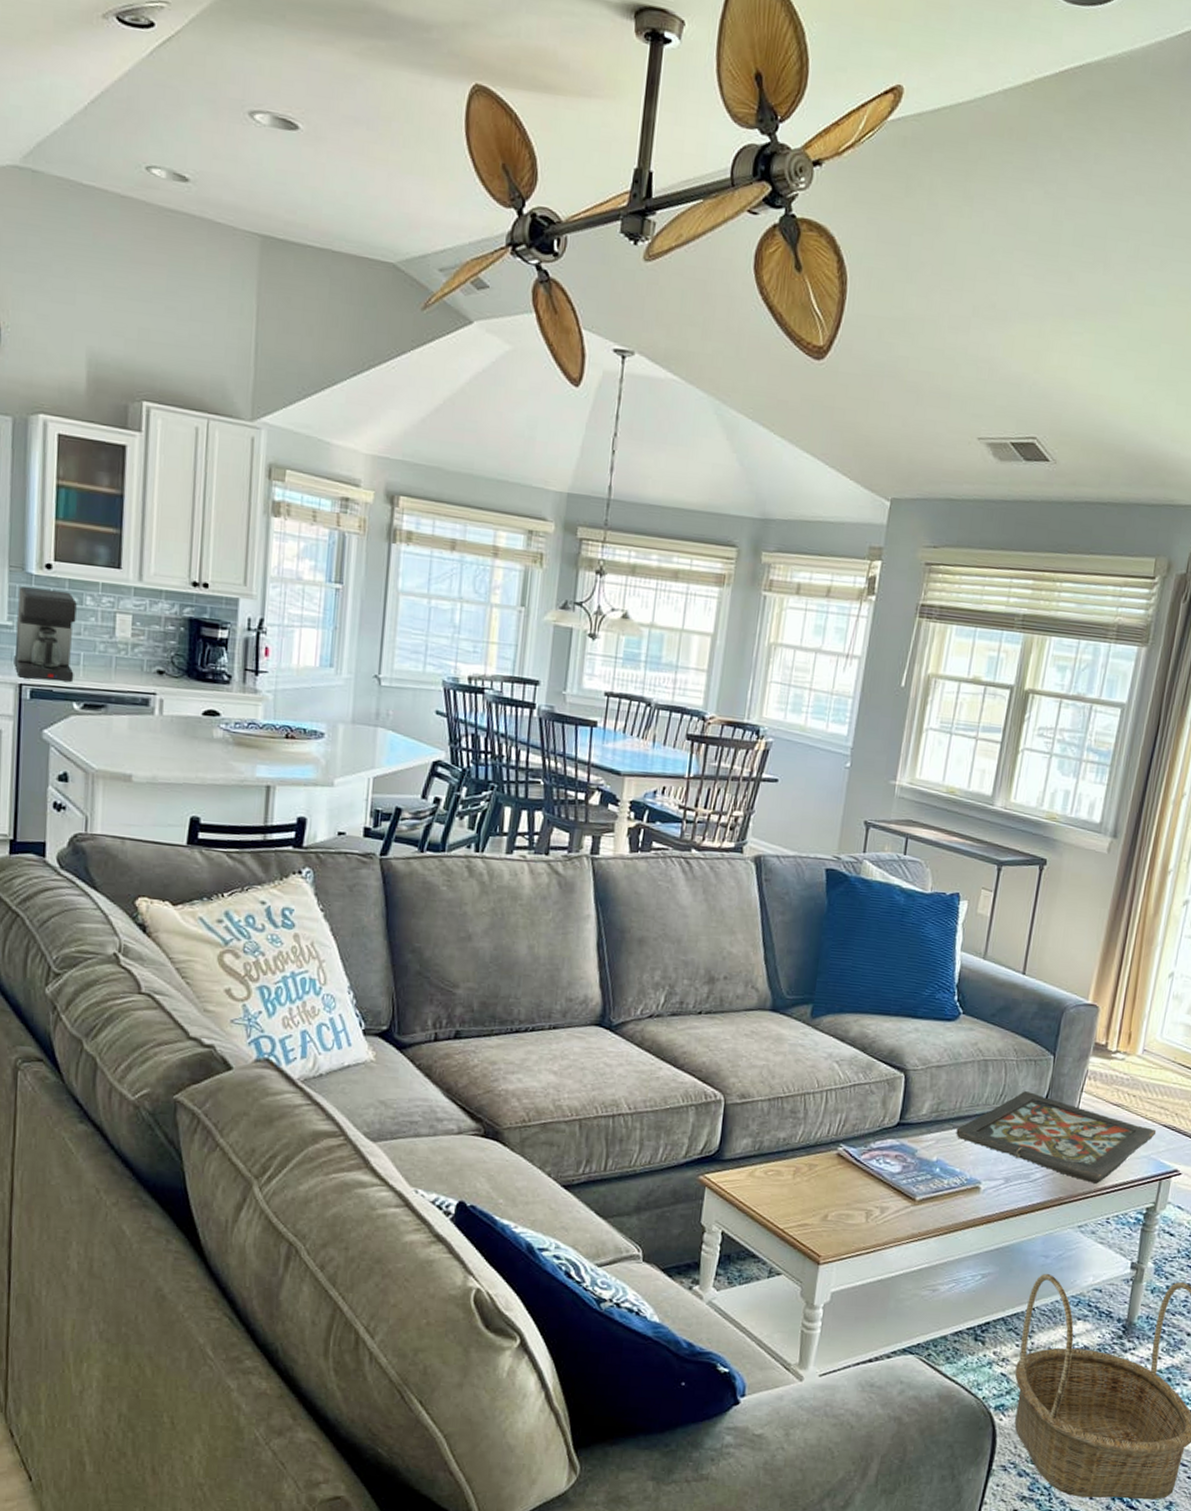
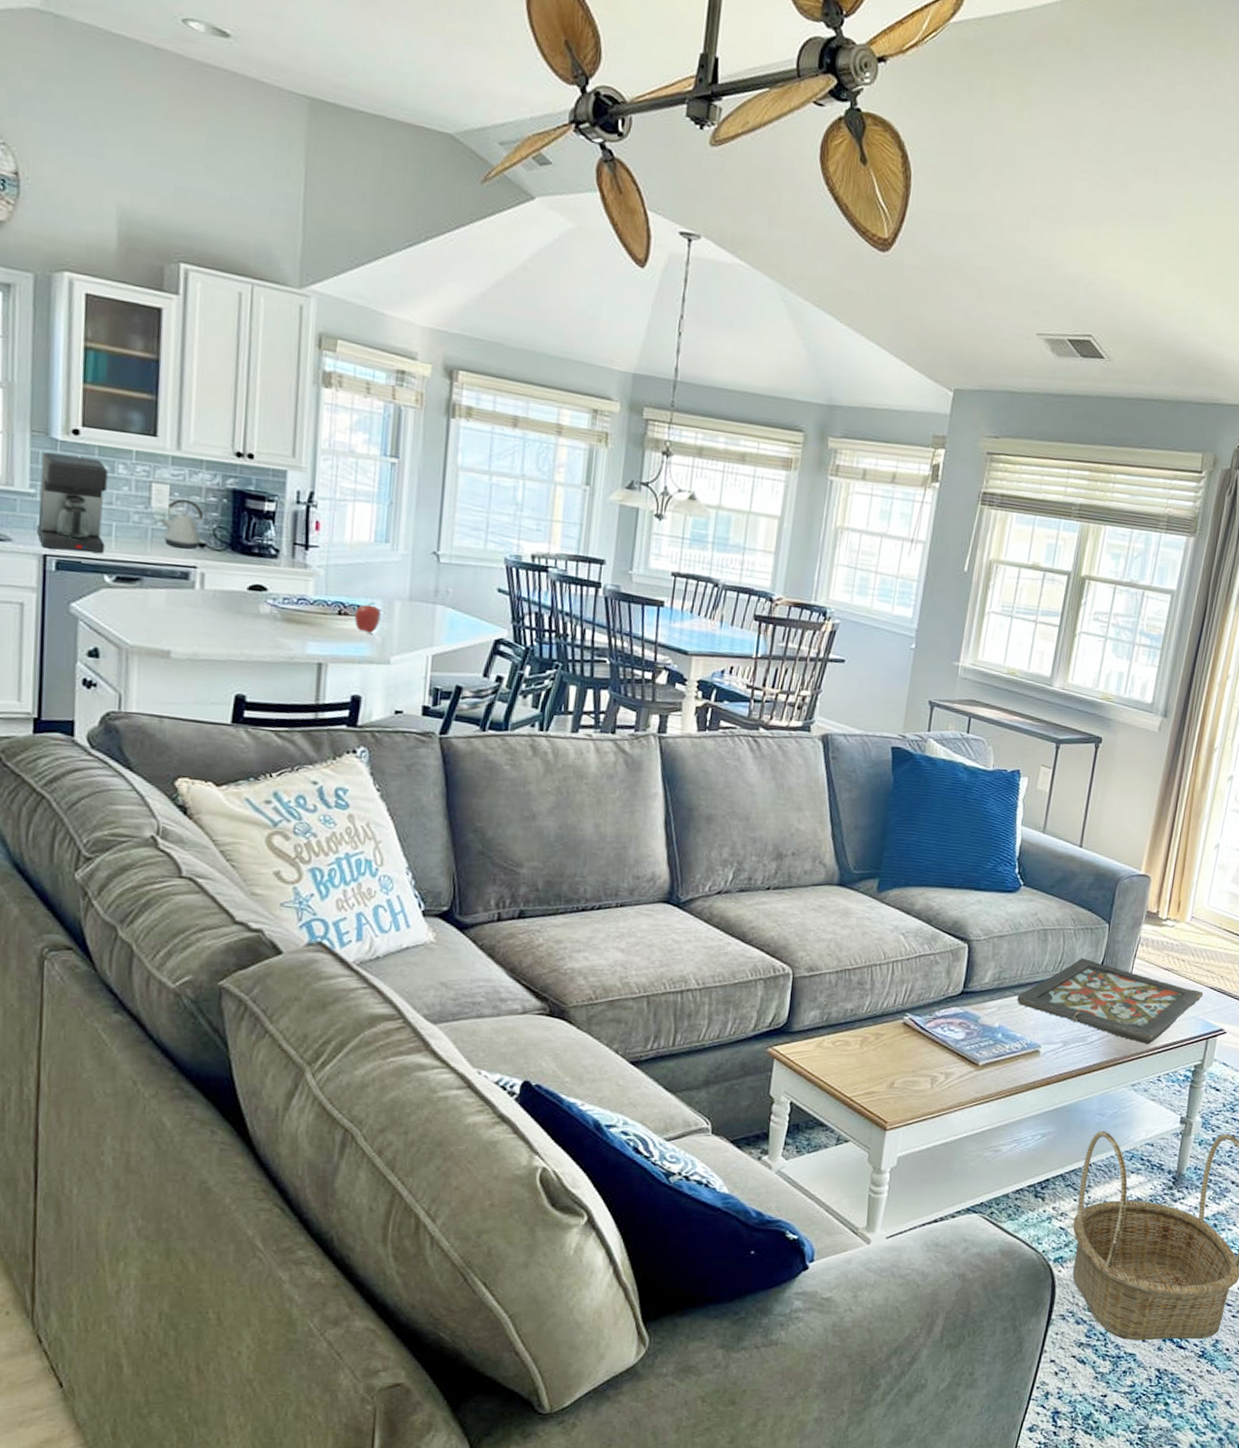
kettle: none [122,628,163,678] -> present [159,498,204,551]
fruit: none [301,725,326,757] -> present [354,602,381,634]

